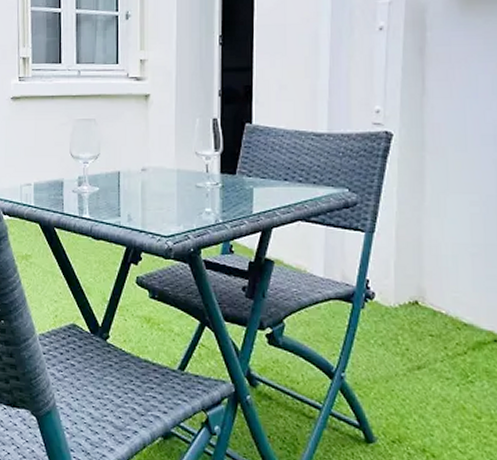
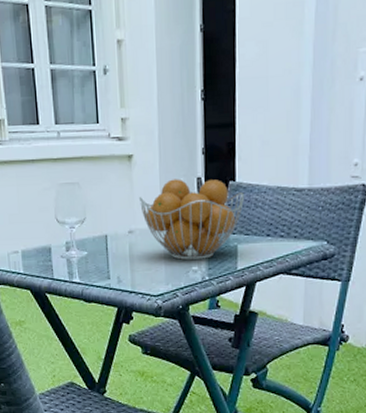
fruit basket: none [153,119,260,202] -> present [138,179,244,261]

